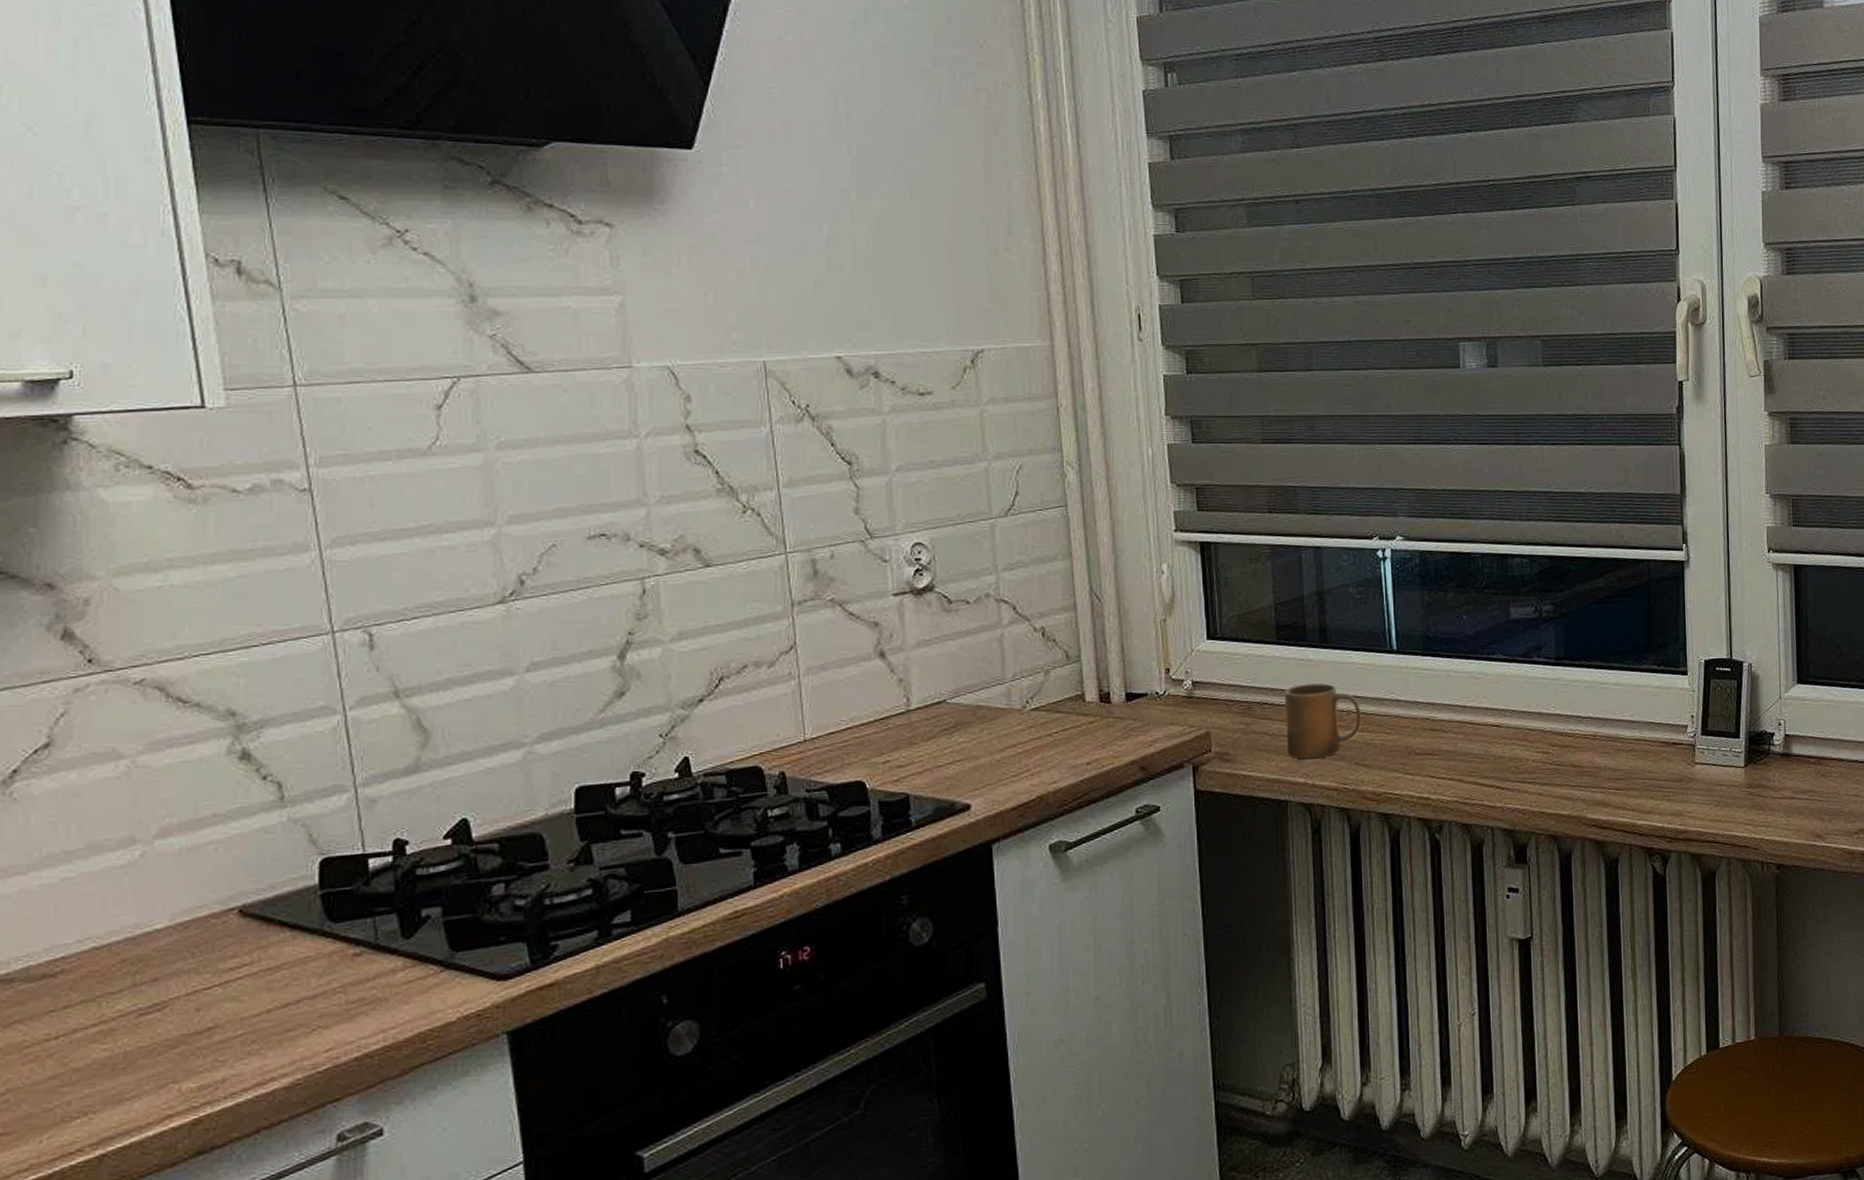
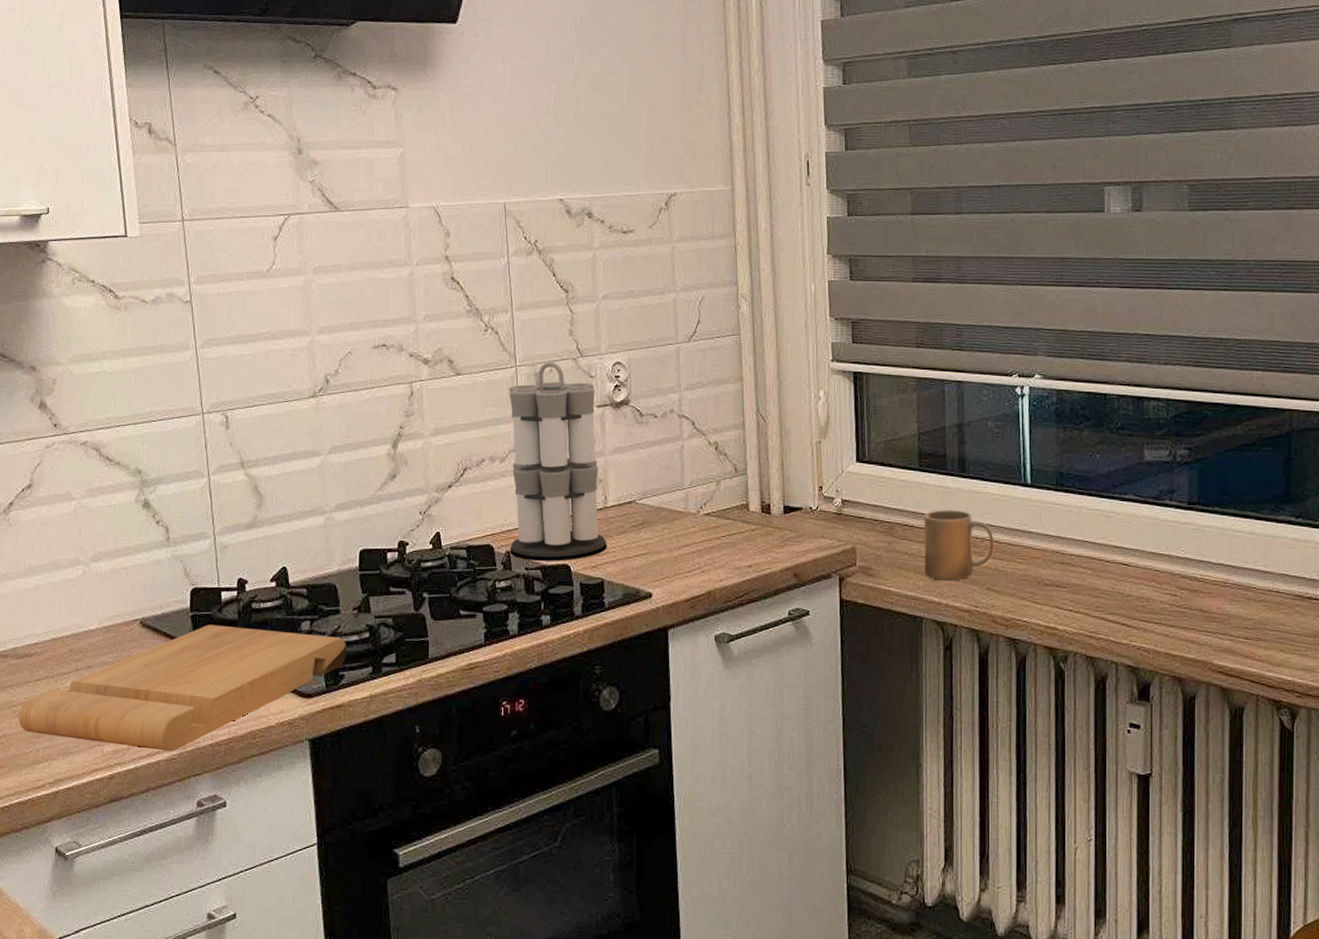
cutting board: none [33,898,561,1081] -> present [18,625,347,751]
spice rack: none [777,546,912,782] -> present [509,362,607,562]

